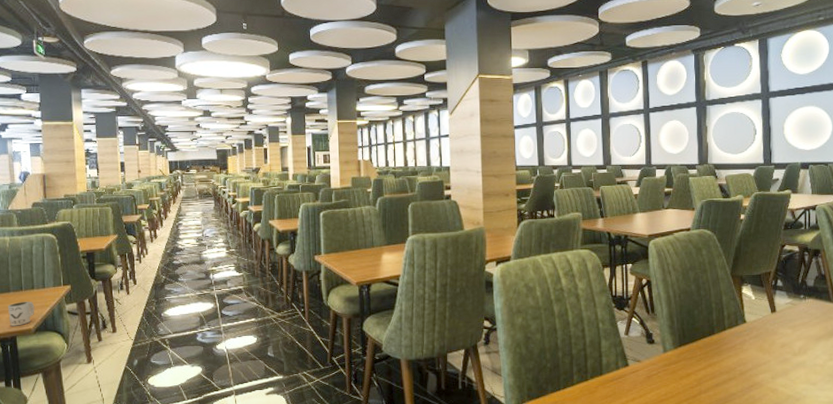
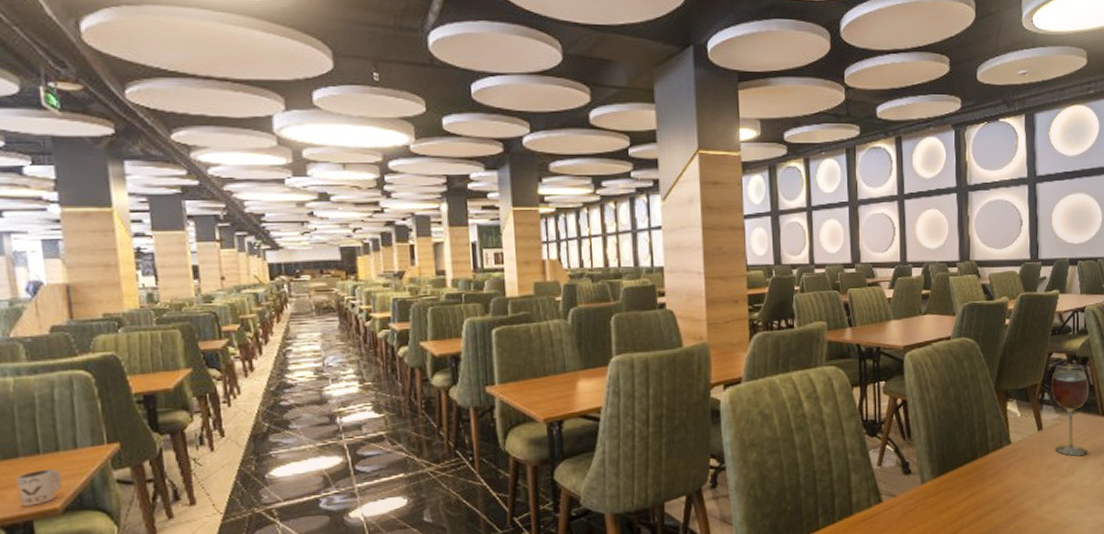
wineglass: none [784,254,821,337] -> present [1051,363,1089,456]

